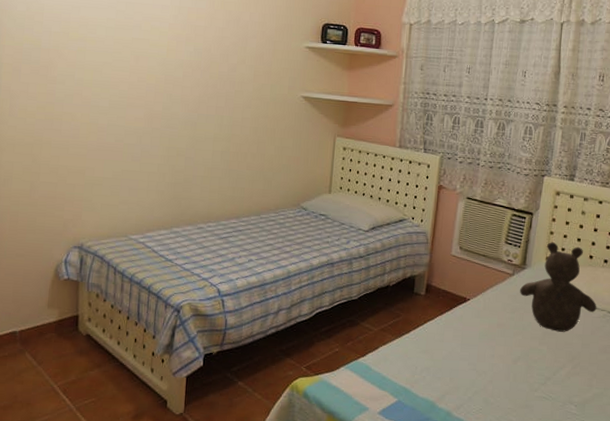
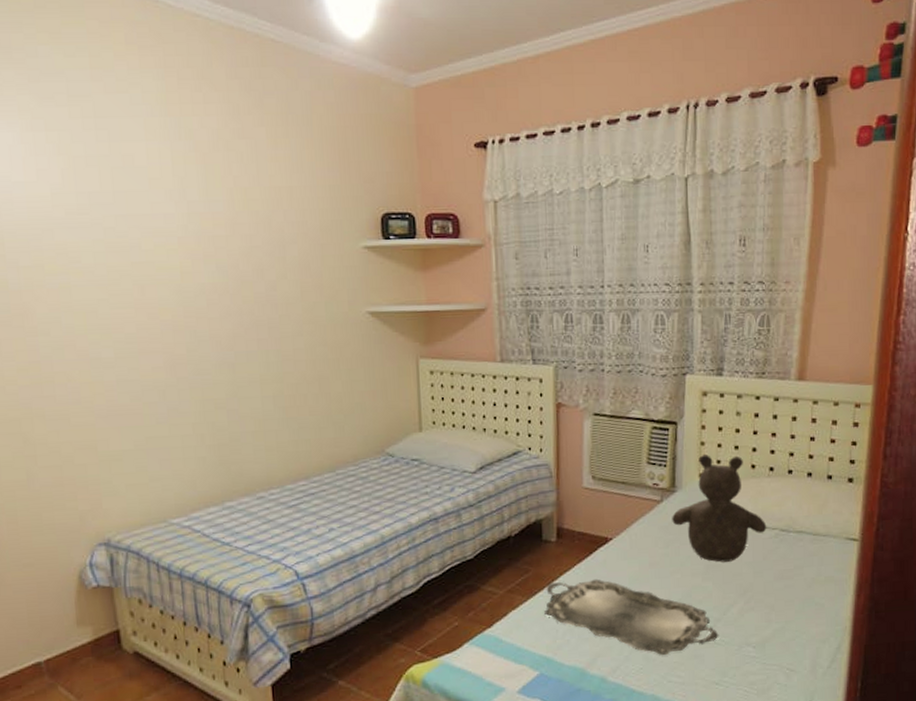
serving tray: none [408,328,548,401] -> present [544,578,719,655]

